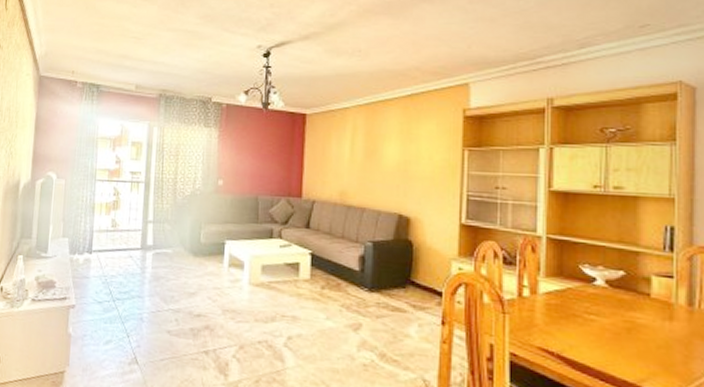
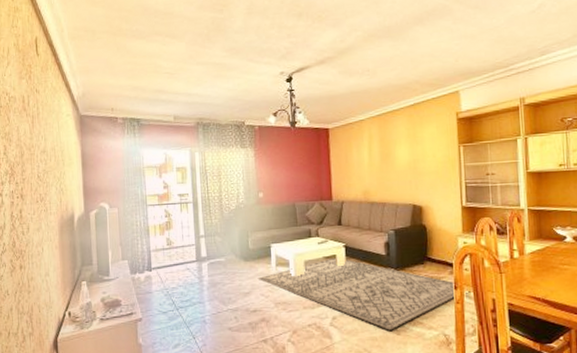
rug: none [206,266,442,364] -> present [257,258,455,331]

